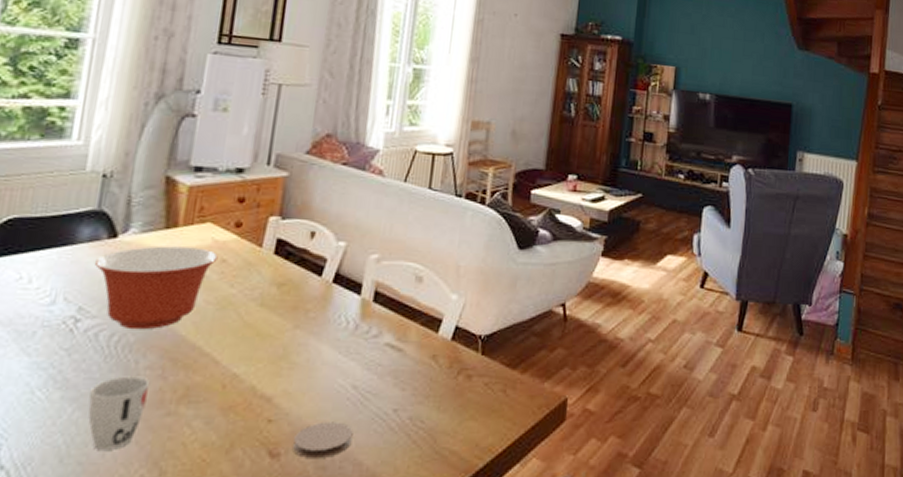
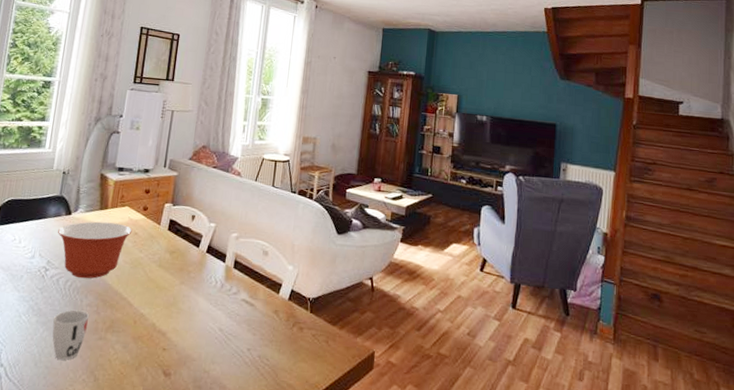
coaster: present [293,422,353,458] -> none [179,353,220,380]

